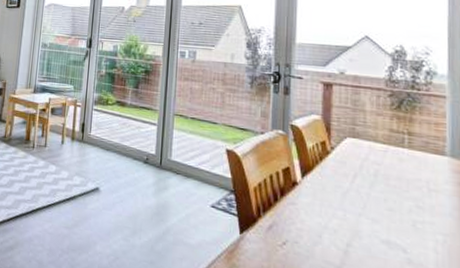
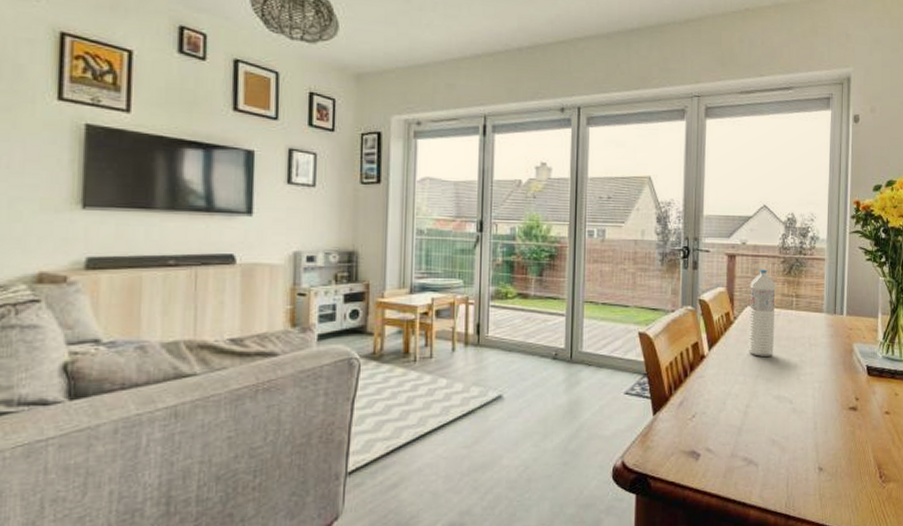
water bottle: none [348,101,382,195] -> present [748,269,776,356]

